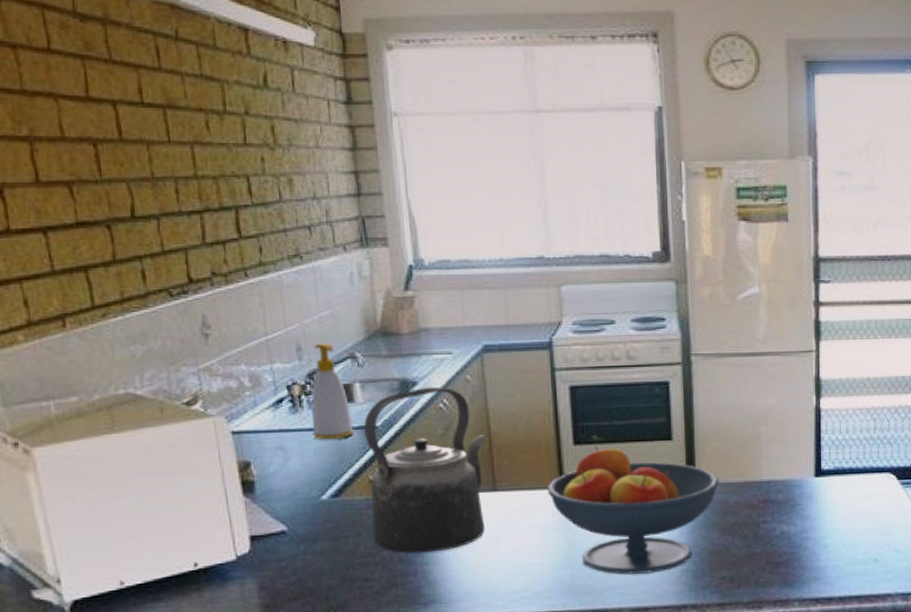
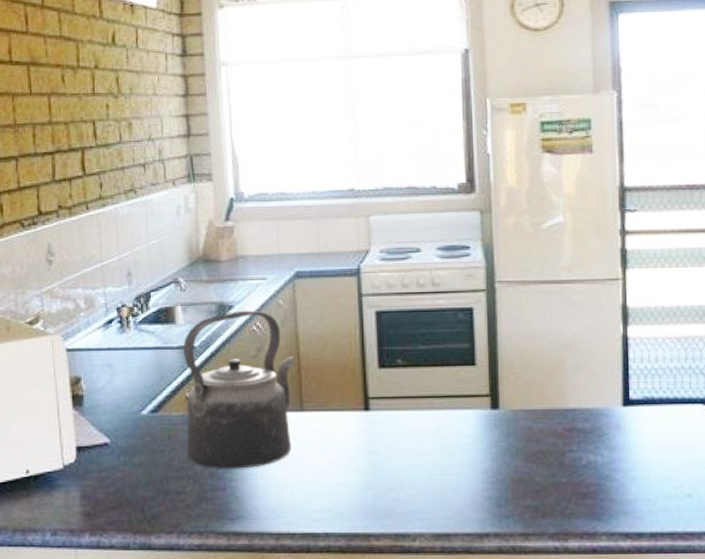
soap bottle: present [310,342,354,440] -> none [137,268,174,359]
fruit bowl: present [546,446,719,575] -> none [351,369,523,500]

